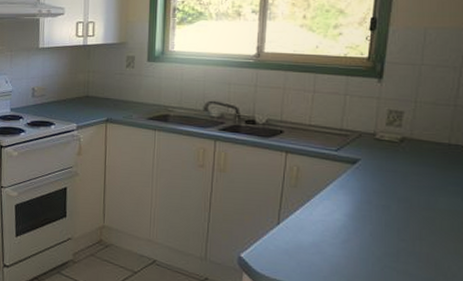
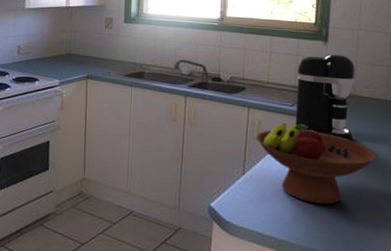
fruit bowl: none [294,169,435,258] -> present [257,122,377,205]
coffee maker: none [340,93,414,188] -> present [295,54,355,140]

